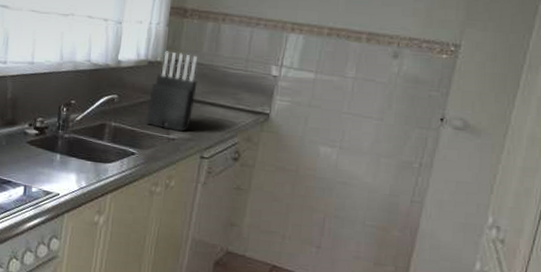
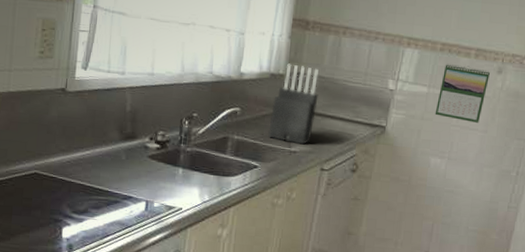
calendar: none [323,49,384,110] -> present [435,64,490,123]

